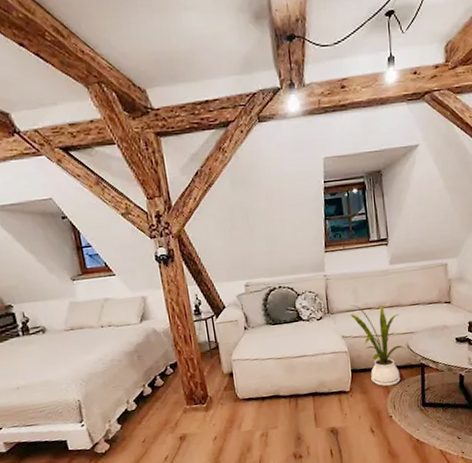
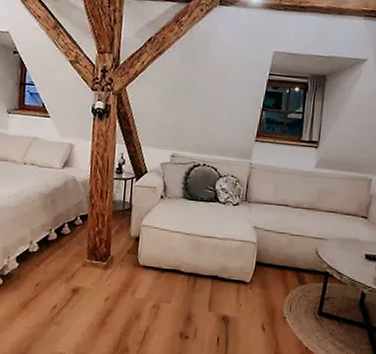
house plant: present [351,305,406,387] -> none [267,198,315,287]

